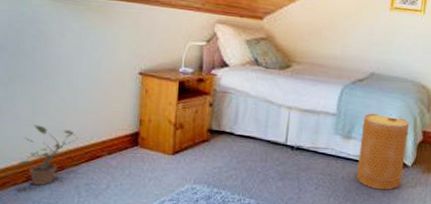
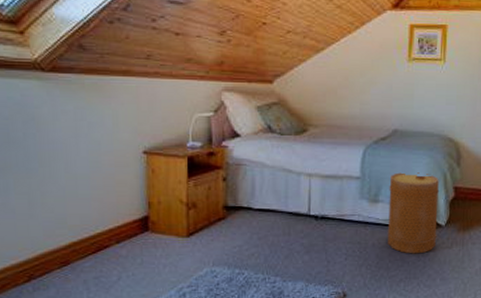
potted plant: present [18,124,78,186] -> none [18,218,82,285]

